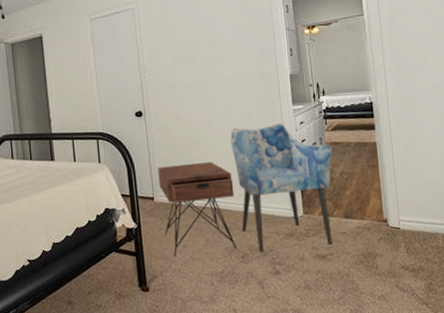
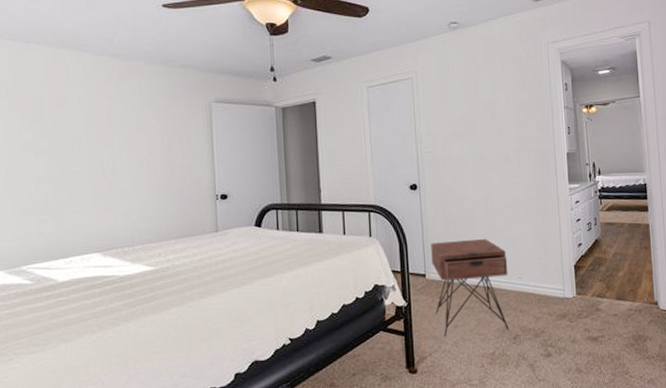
armchair: present [230,123,333,252] -> none [506,201,607,333]

